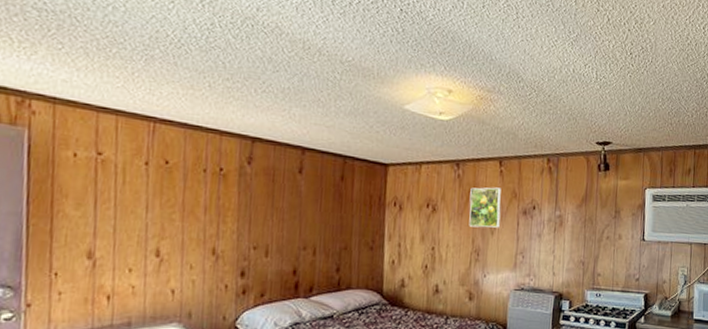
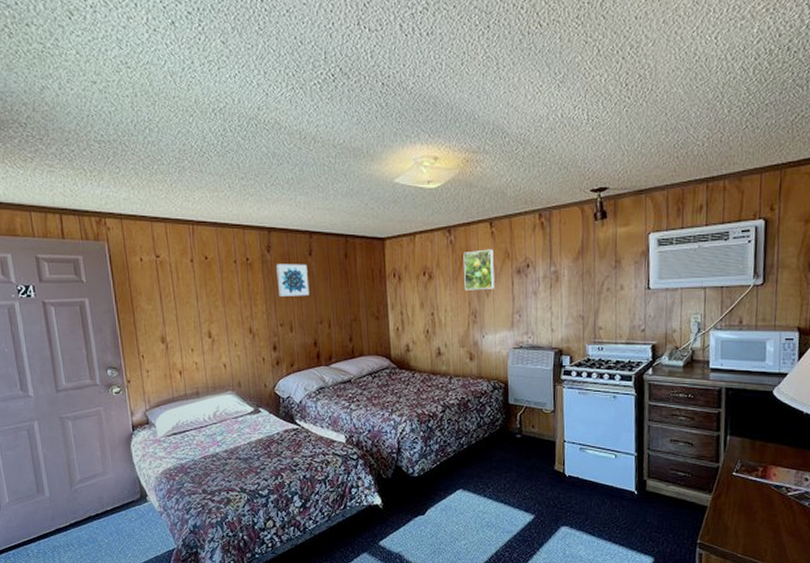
wall art: none [255,178,296,218] -> present [276,263,310,296]

